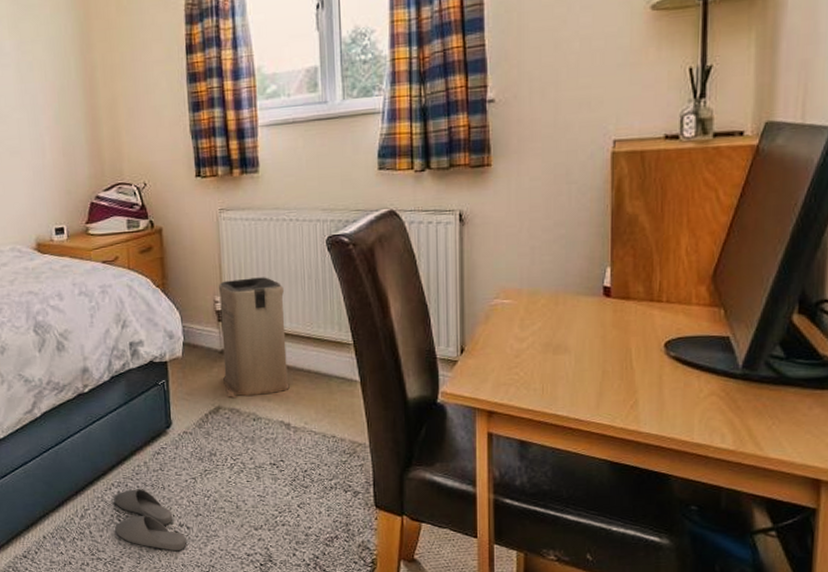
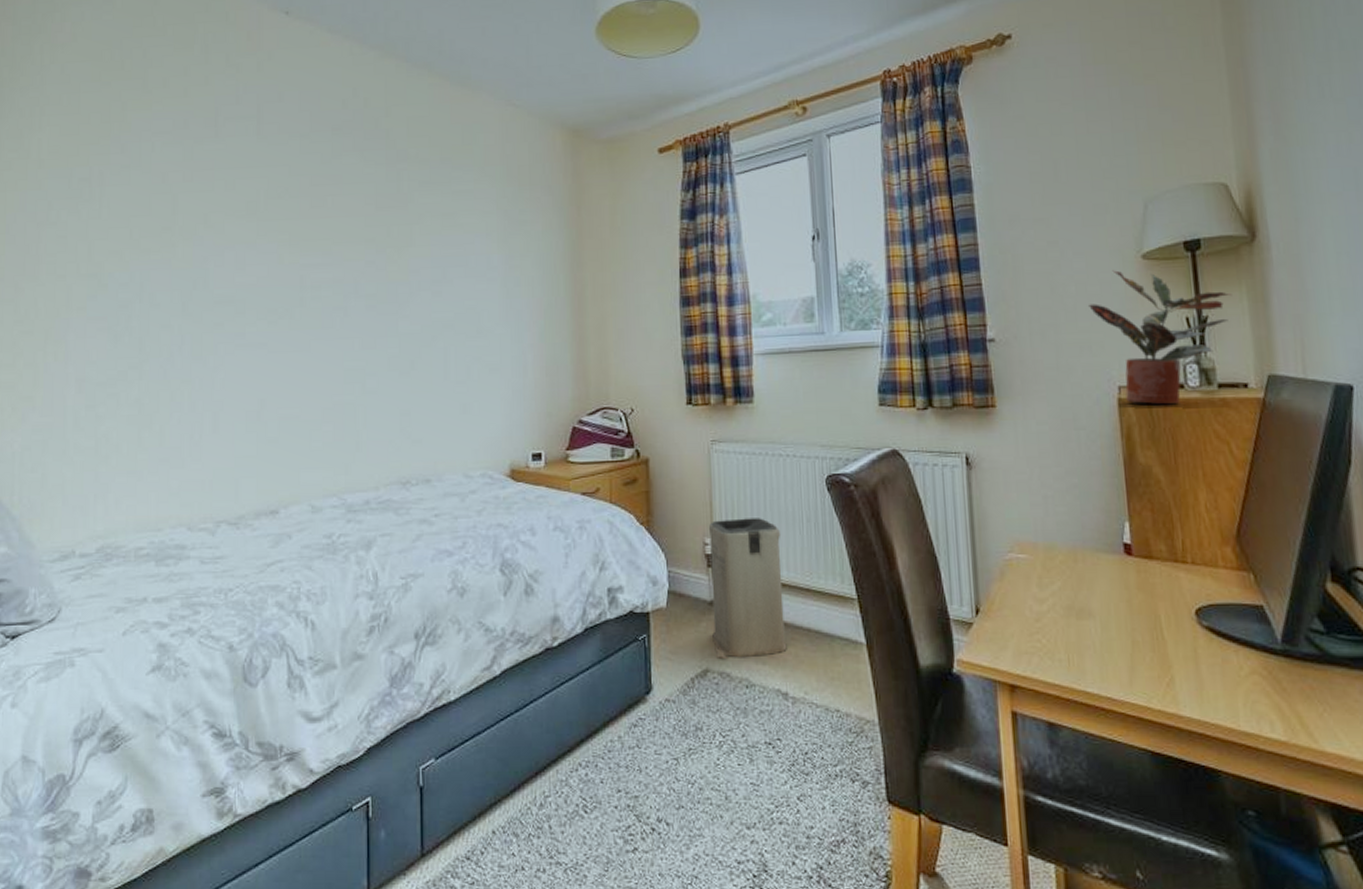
slippers: present [114,489,187,552] -> none [580,771,665,856]
potted plant: none [592,23,740,157] -> present [1089,270,1232,405]

